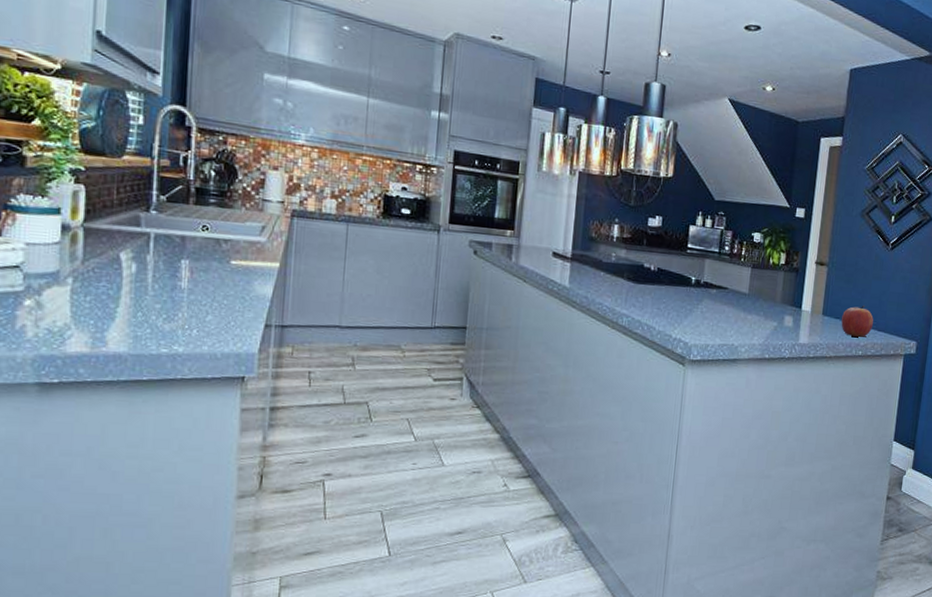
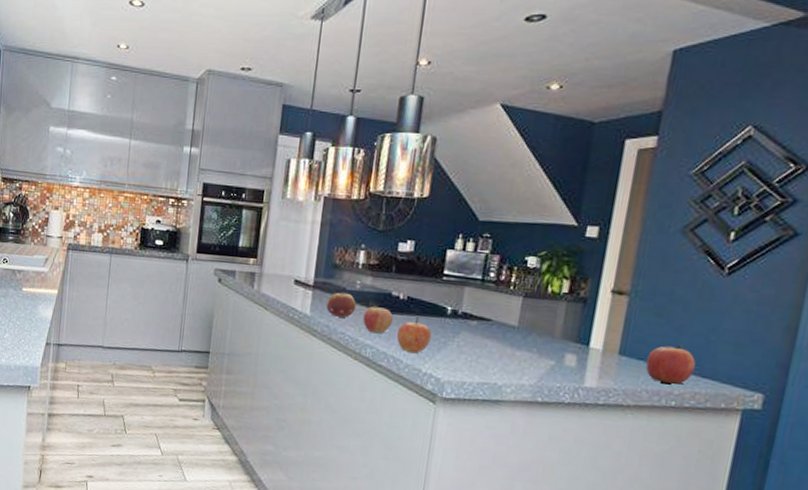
fruit: none [584,264,612,289] -> present [326,292,356,318]
fruit: none [618,275,646,303] -> present [362,304,393,333]
apple: none [649,287,680,321] -> present [396,317,432,354]

